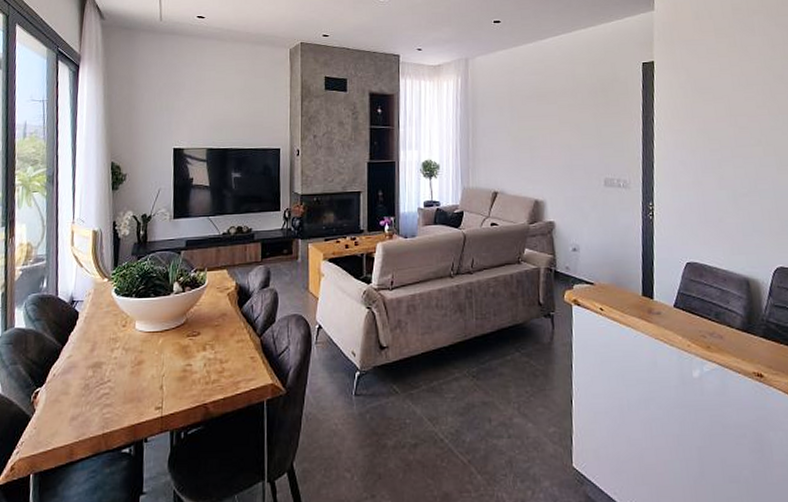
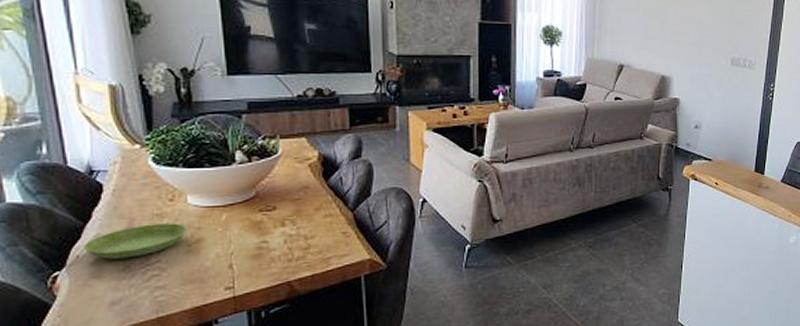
saucer: none [59,346,133,378] -> present [84,223,187,259]

